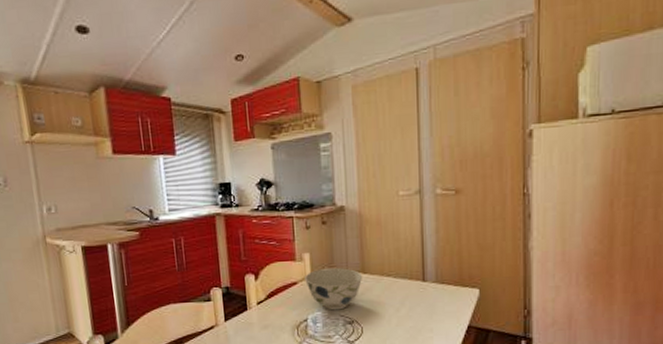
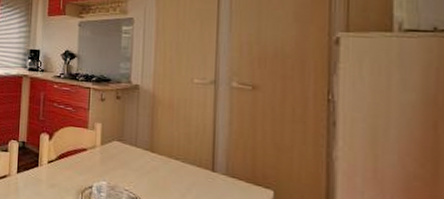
bowl: present [305,267,363,310] -> none [94,140,151,184]

